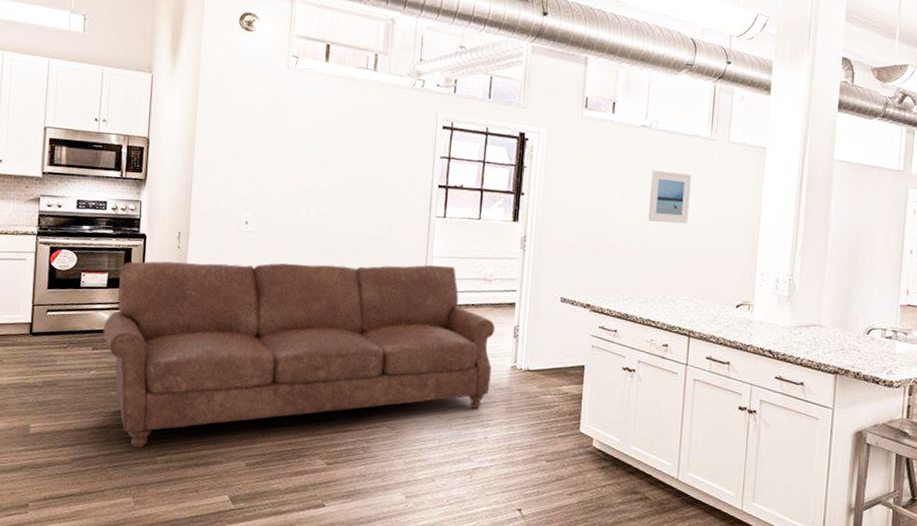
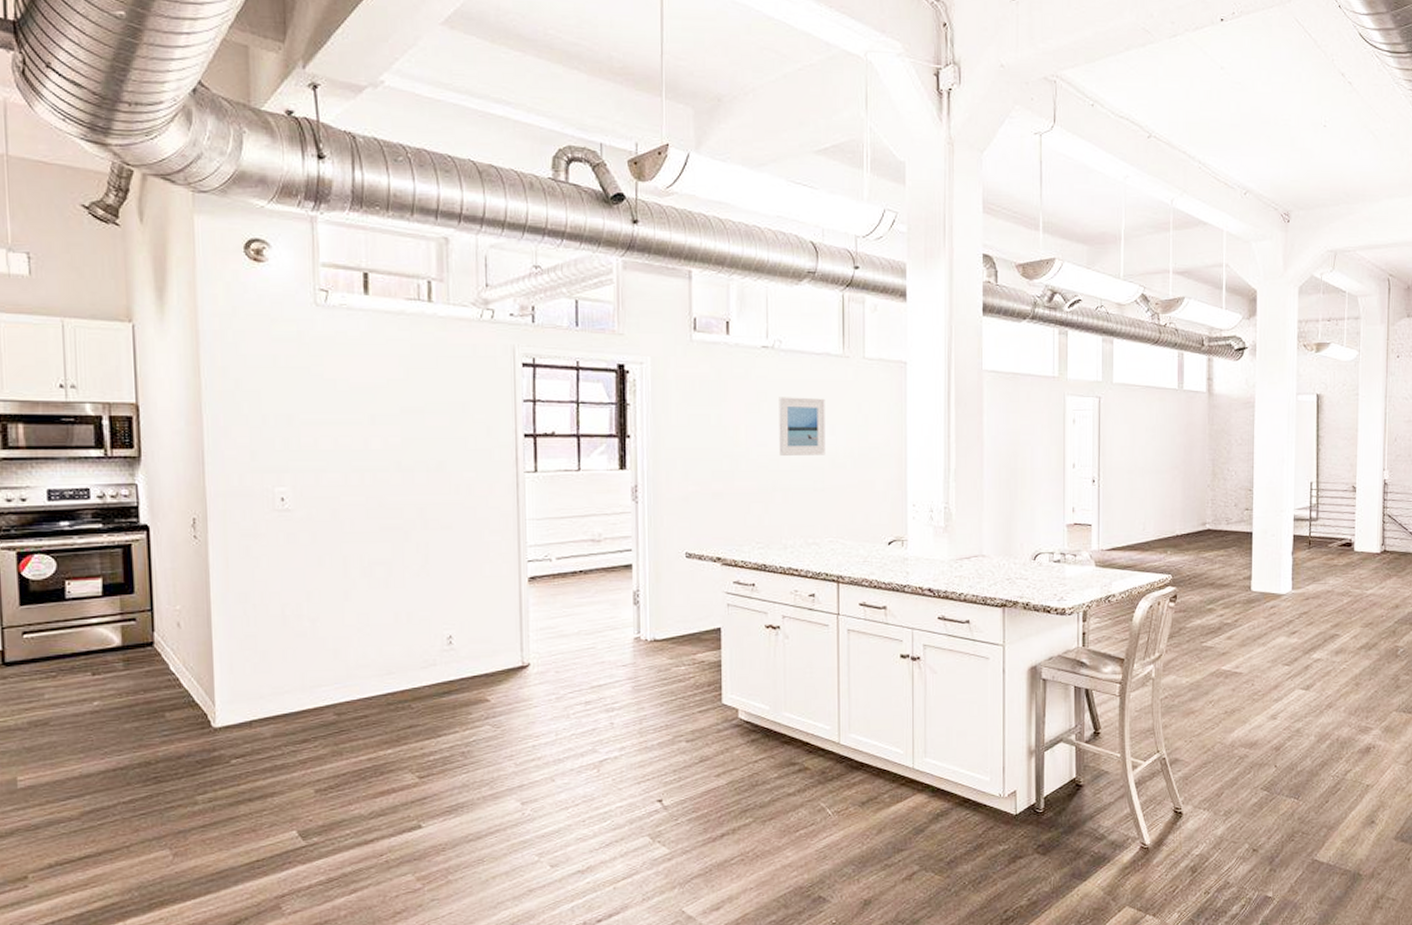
sofa: present [103,261,496,449] -> none [104,529,611,790]

